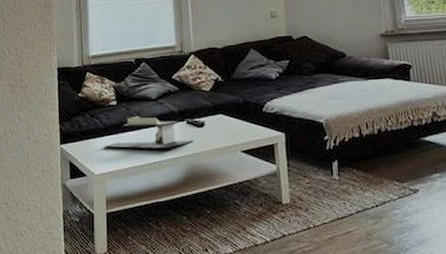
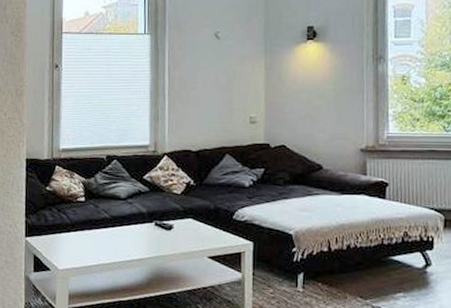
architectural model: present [102,115,193,148] -> none [68,213,160,248]

